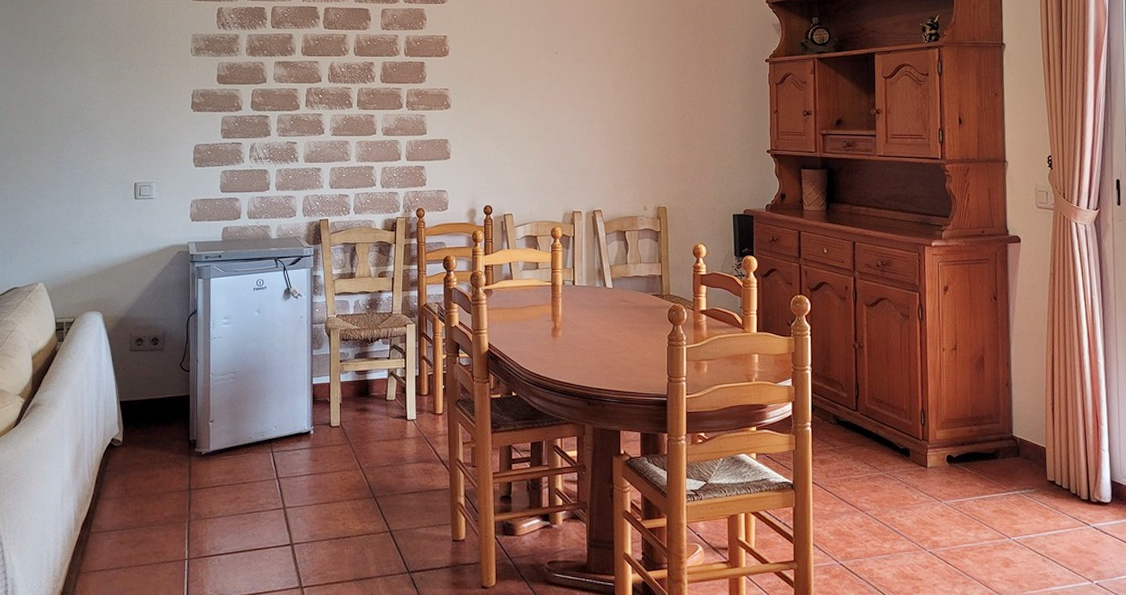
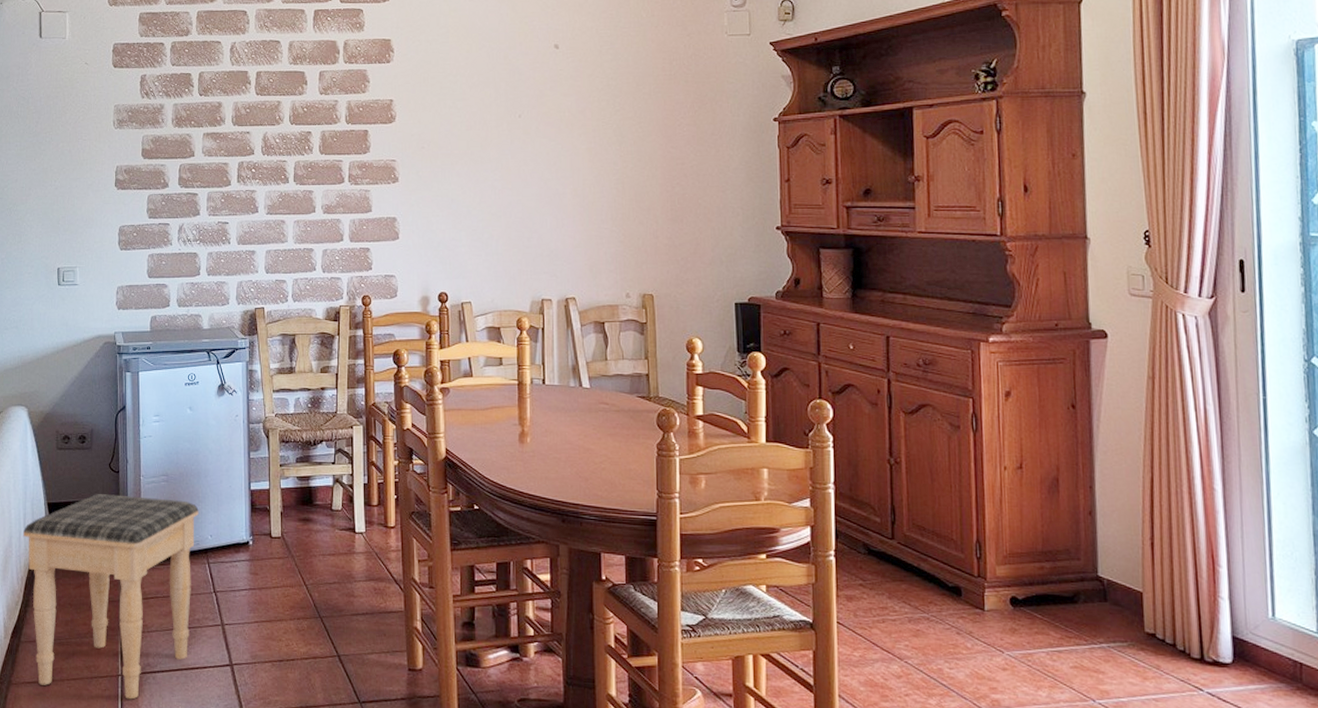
footstool: none [96,392,264,581] -> present [23,494,199,700]

